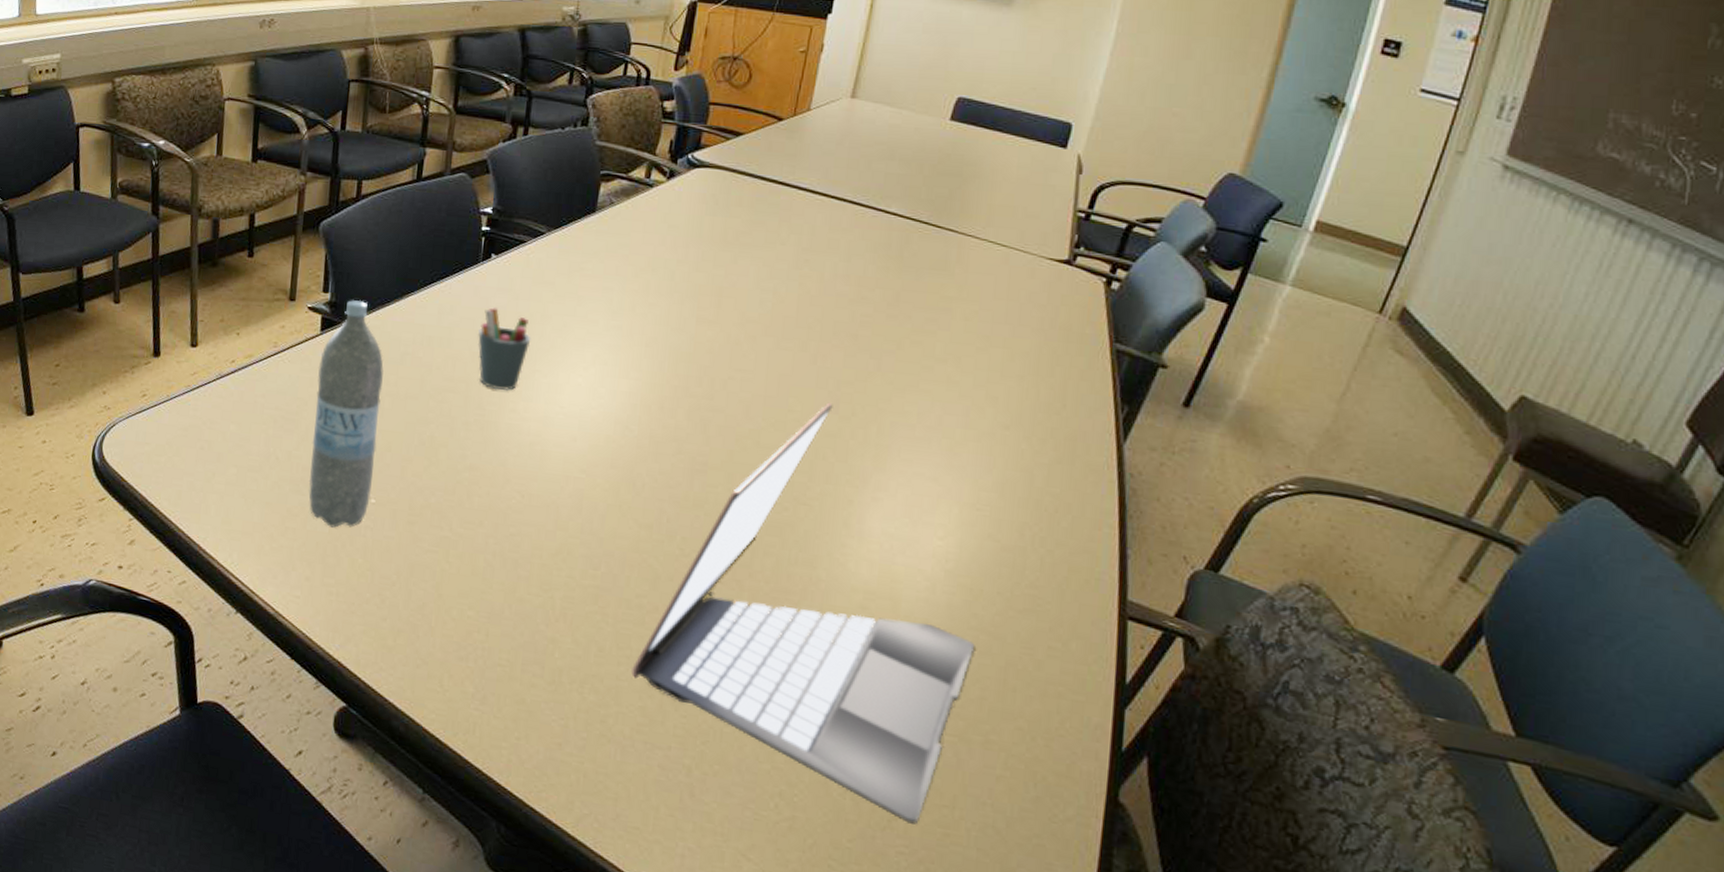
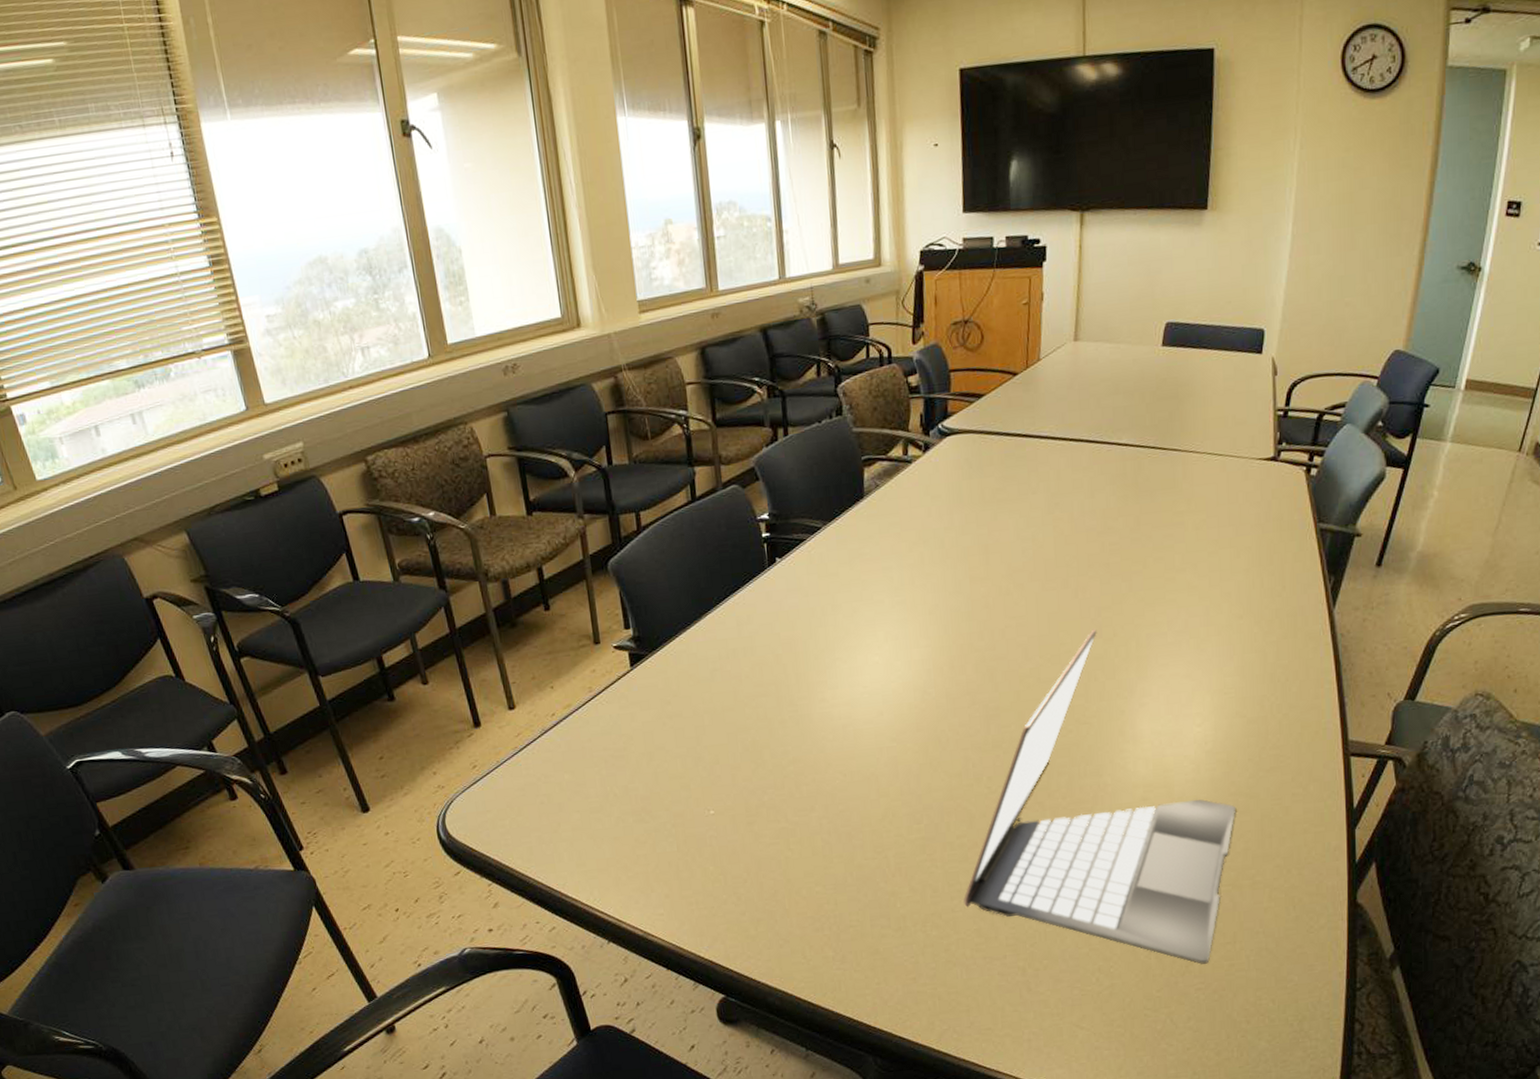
water bottle: present [308,299,384,528] -> none [635,628,710,845]
pen holder: present [477,307,531,391] -> none [777,608,827,685]

